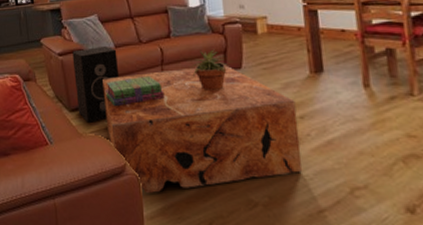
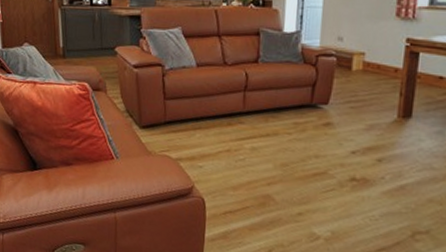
speaker: present [72,45,120,123] -> none [148,62,198,142]
coffee table: present [102,65,303,194] -> none [177,97,377,218]
stack of books: present [106,75,165,107] -> none [181,100,243,129]
potted plant: present [188,49,230,90] -> none [272,80,316,124]

